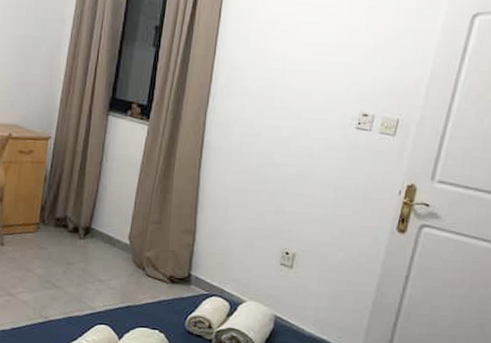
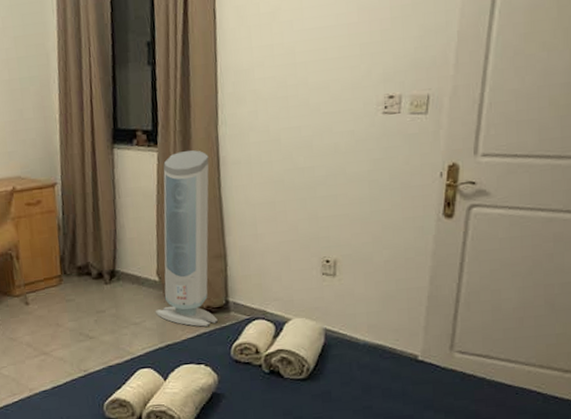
air purifier: none [121,129,194,295] -> present [155,150,218,327]

